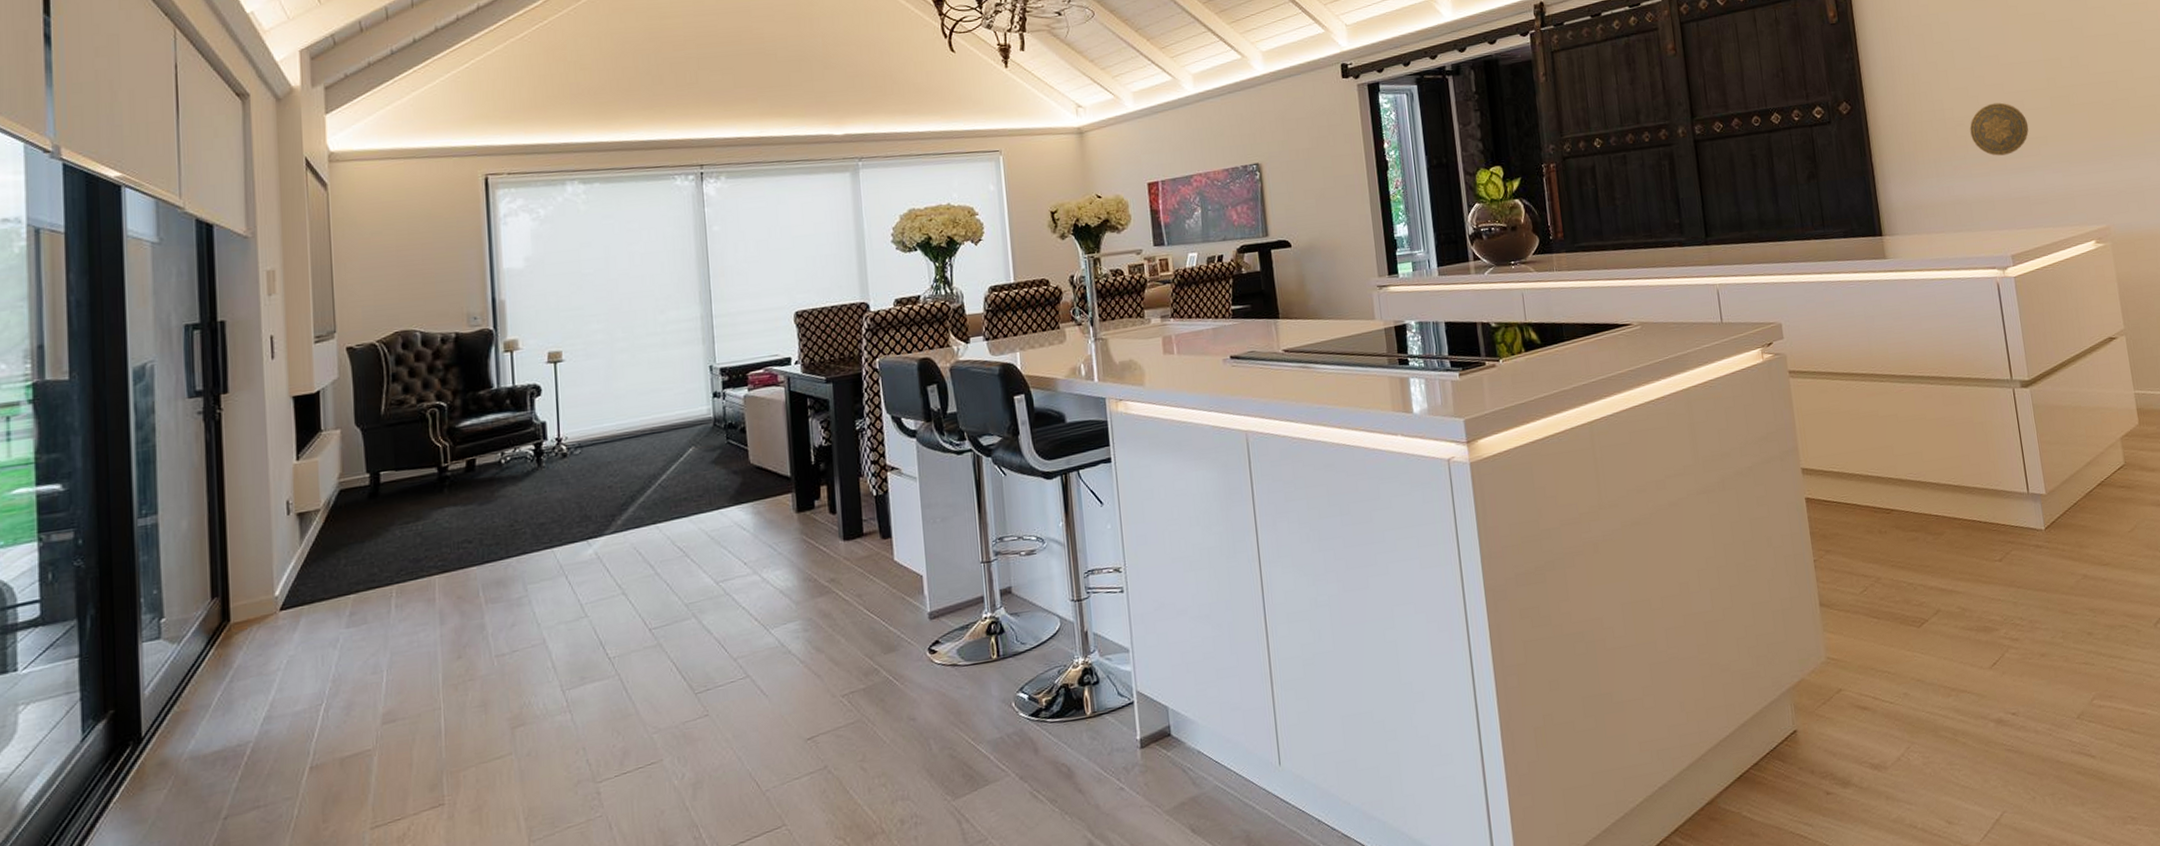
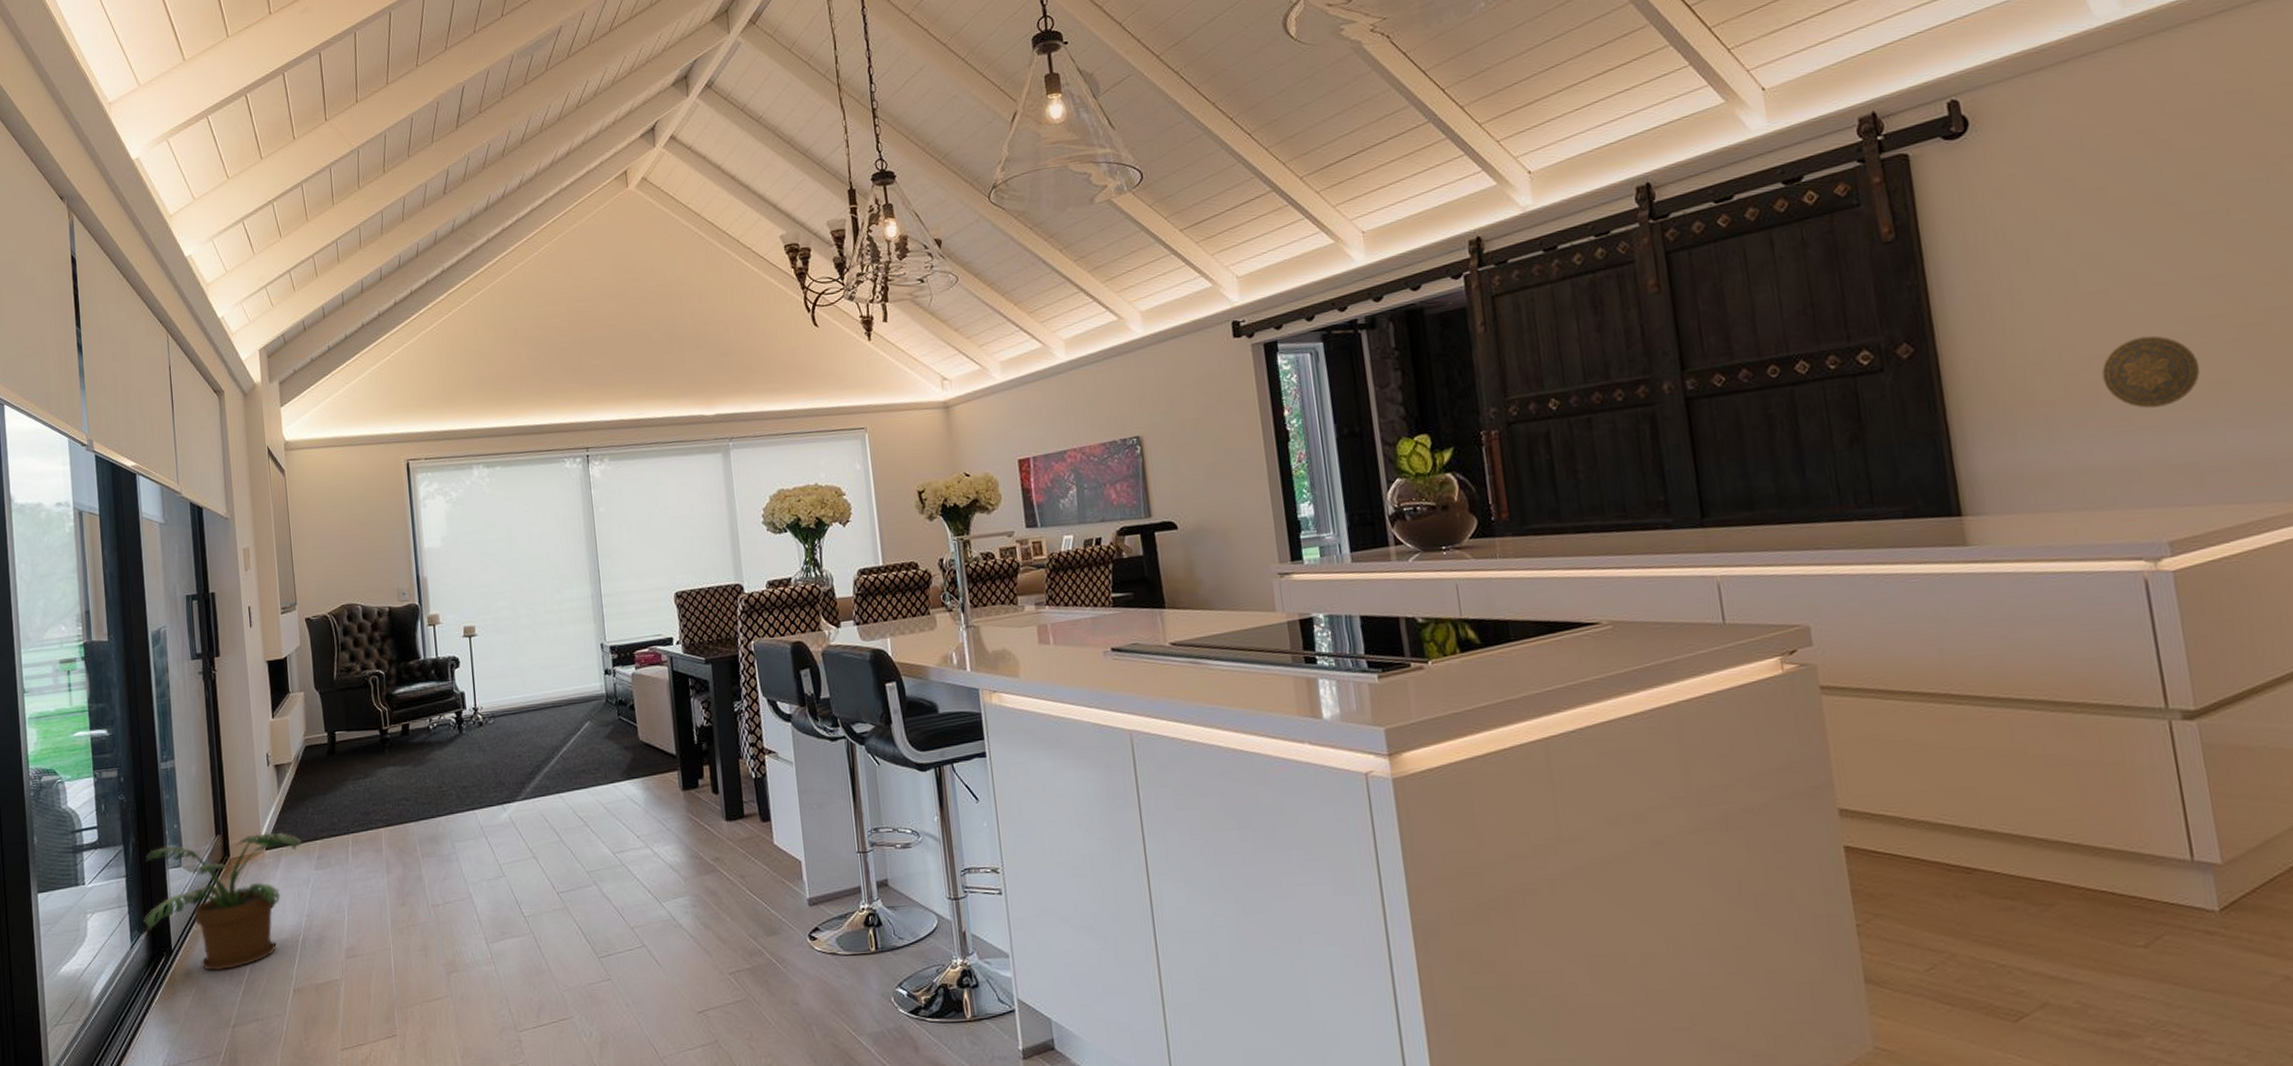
potted plant: none [102,589,330,758] -> present [143,832,302,972]

